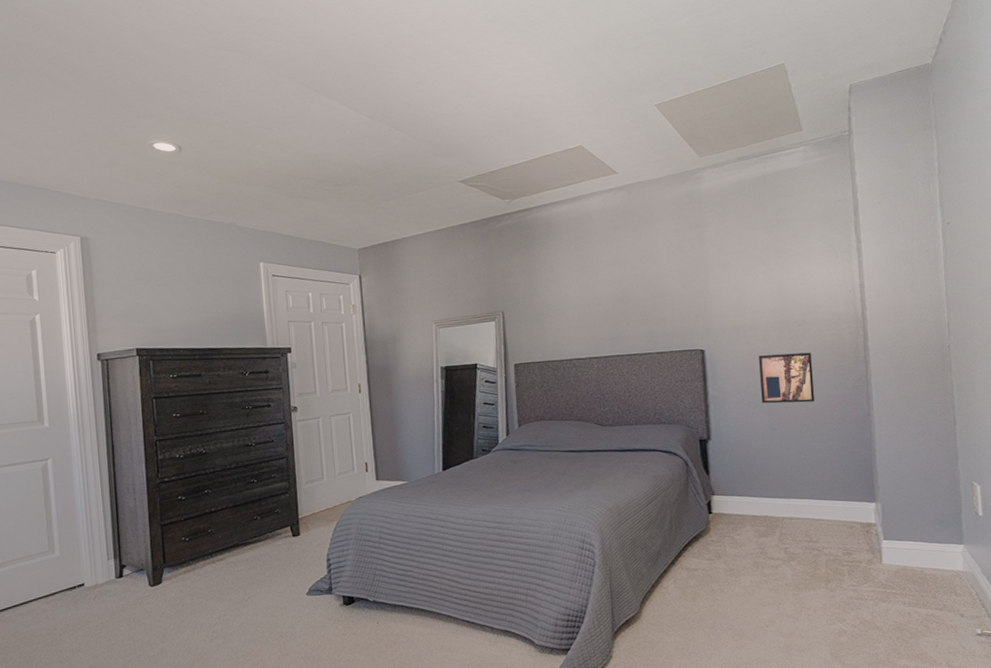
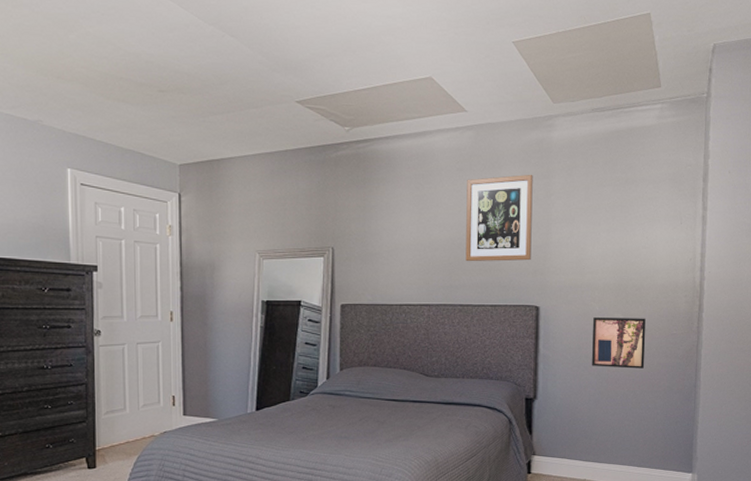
wall art: none [623,225,692,313] -> present [465,174,533,262]

